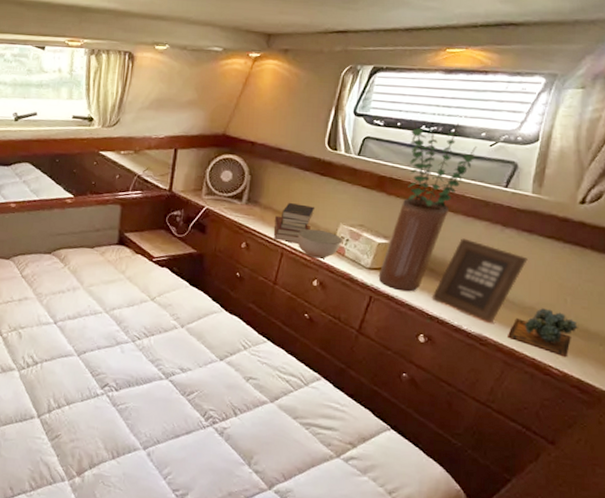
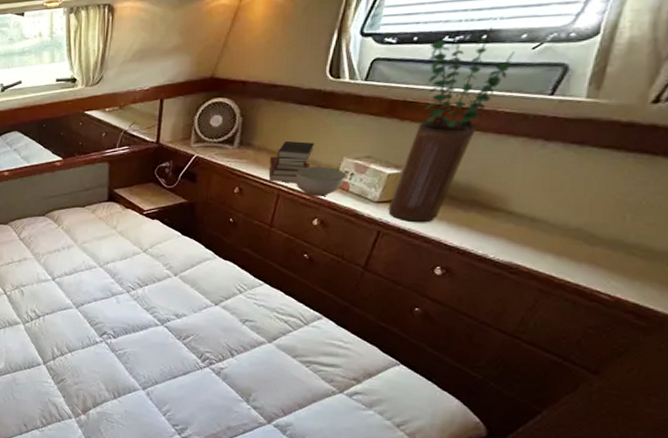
picture frame: present [431,238,528,323] -> none [451,159,576,249]
succulent plant: present [508,308,578,356] -> none [545,229,639,280]

